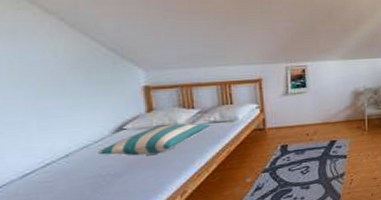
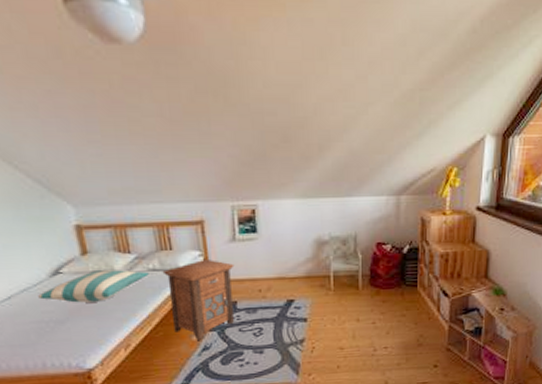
nightstand: none [222,110,287,183] -> present [162,258,235,341]

